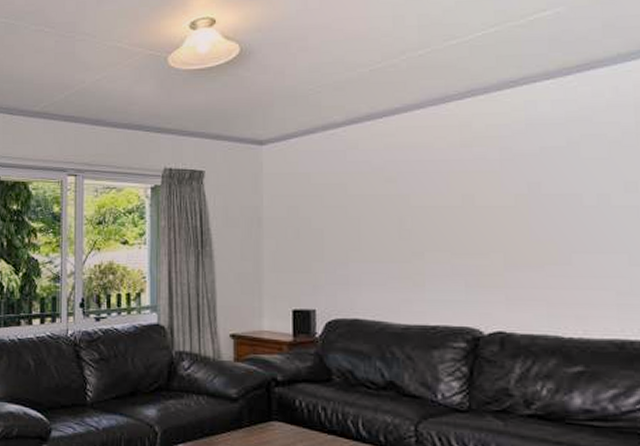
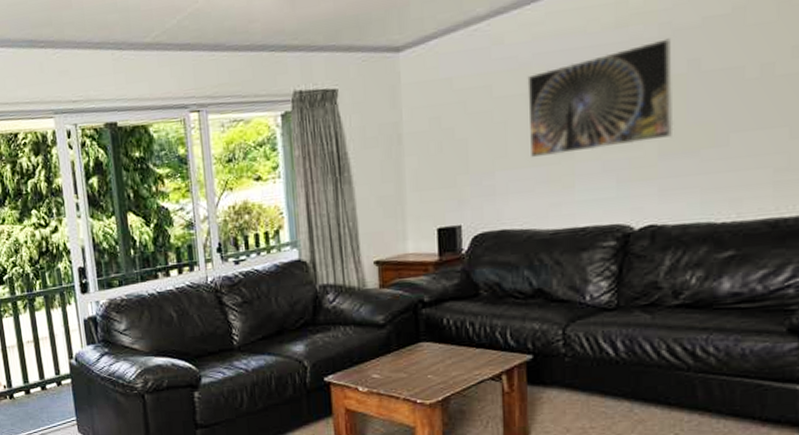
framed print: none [380,161,518,255] -> present [527,38,674,158]

